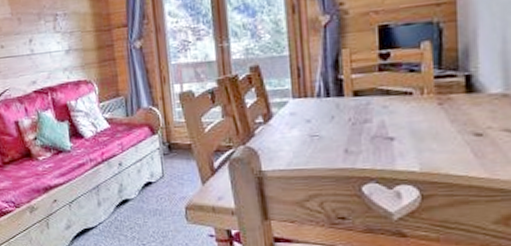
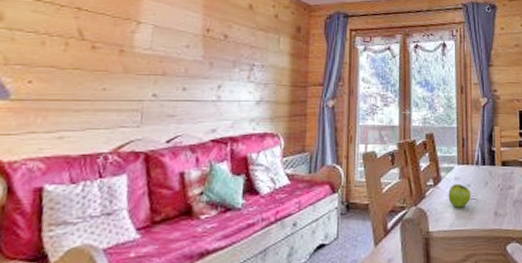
fruit: none [282,119,312,146] -> present [448,183,471,208]

